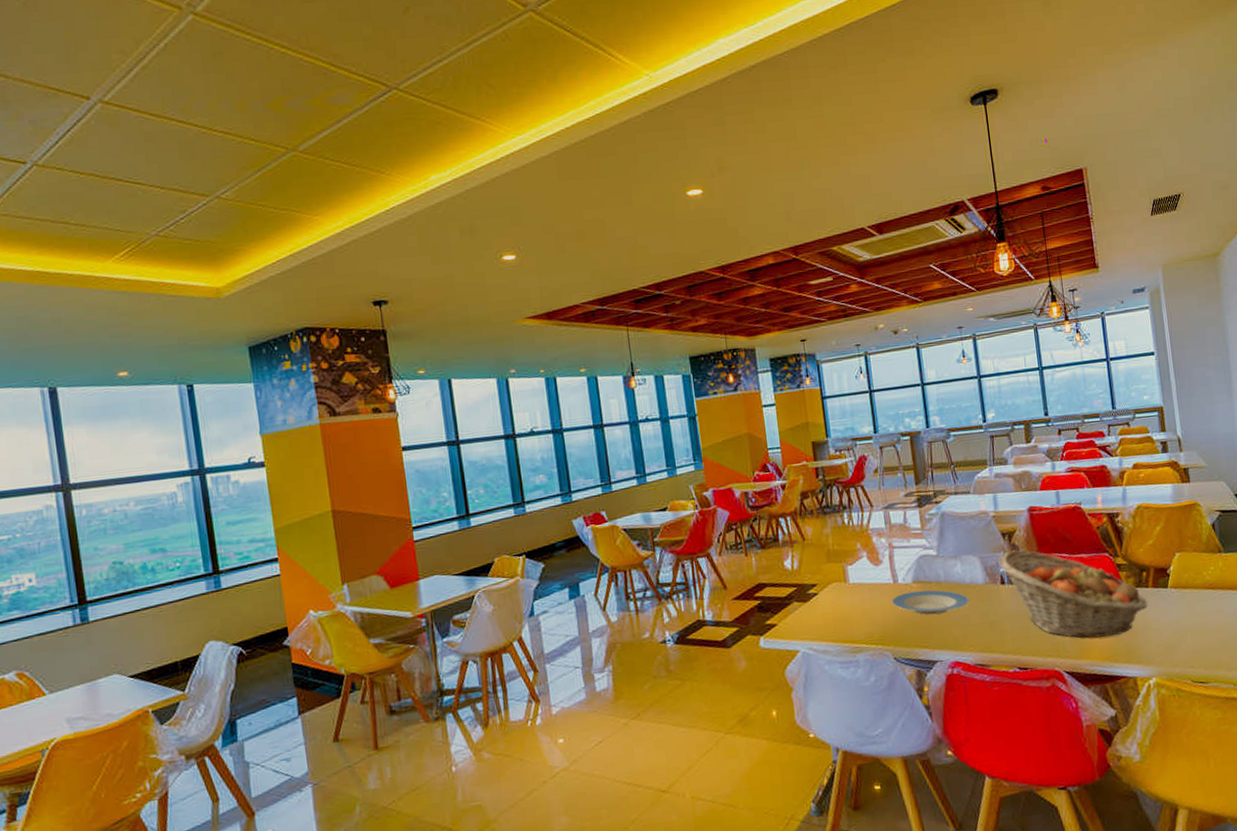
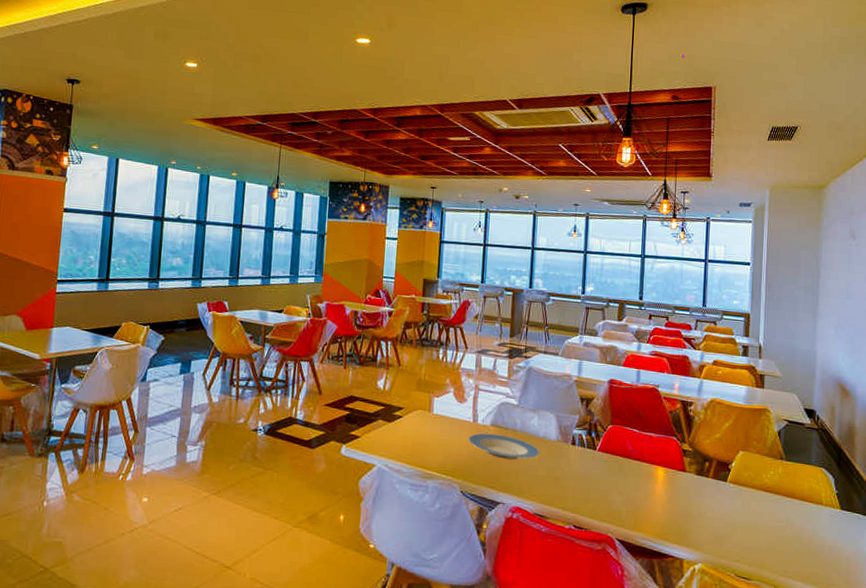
fruit basket: present [997,550,1147,638] -> none [572,415,705,516]

